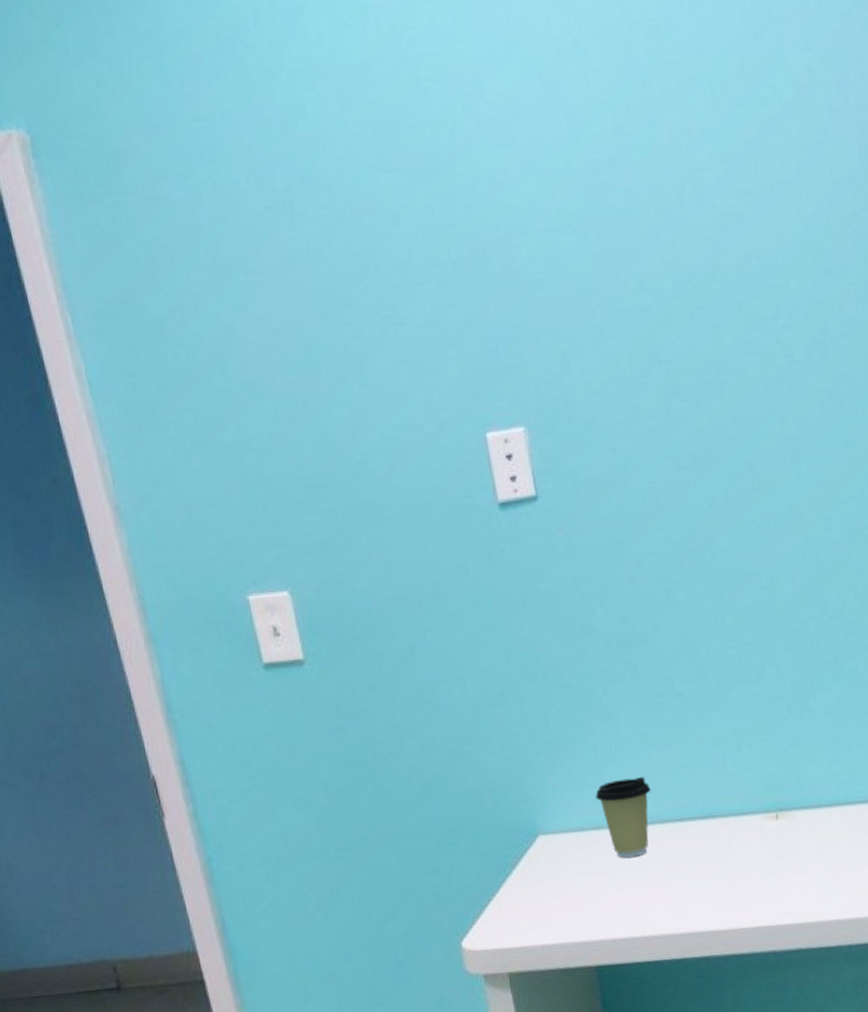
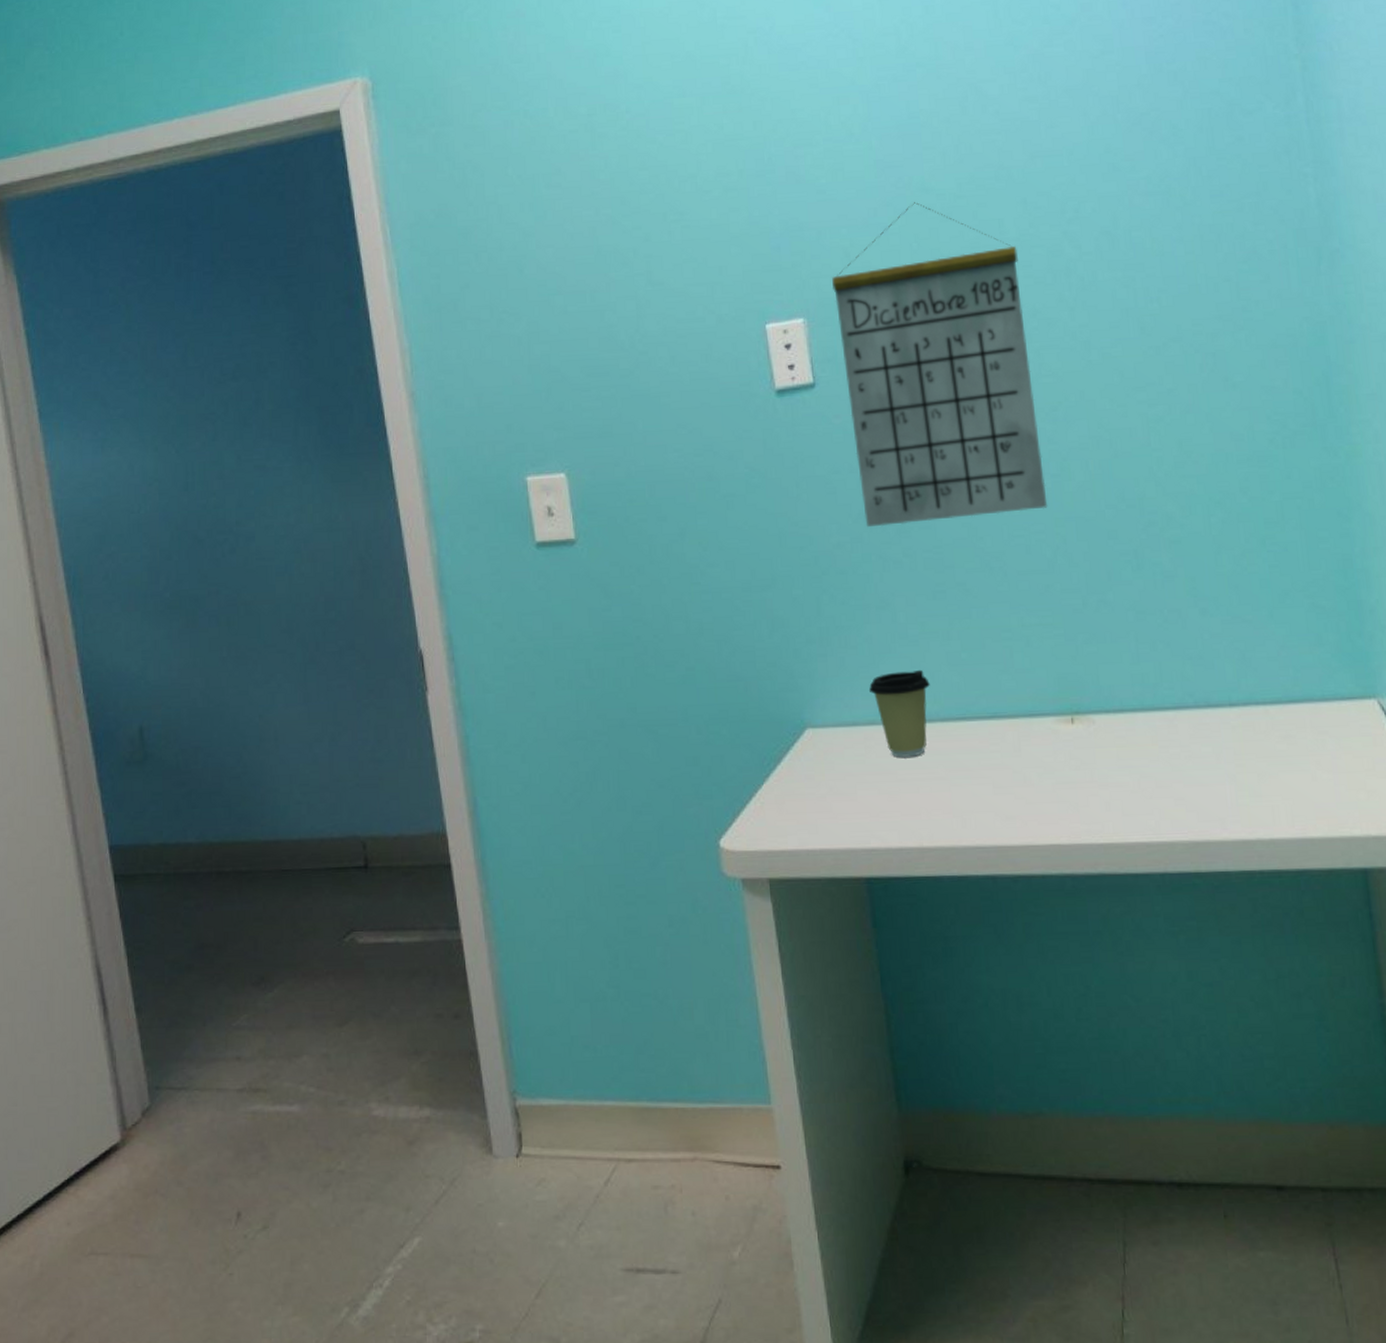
calendar: none [551,302,758,642] -> present [832,201,1048,528]

